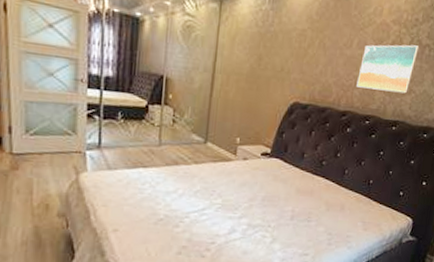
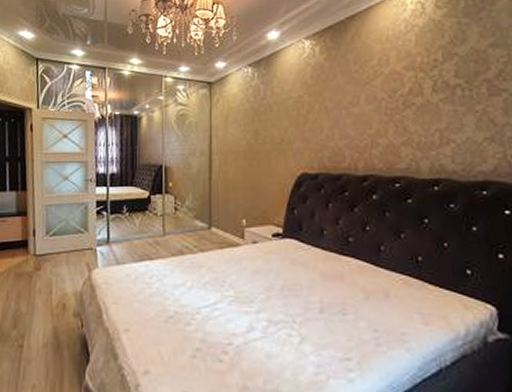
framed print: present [356,44,420,94] -> none [373,88,448,146]

